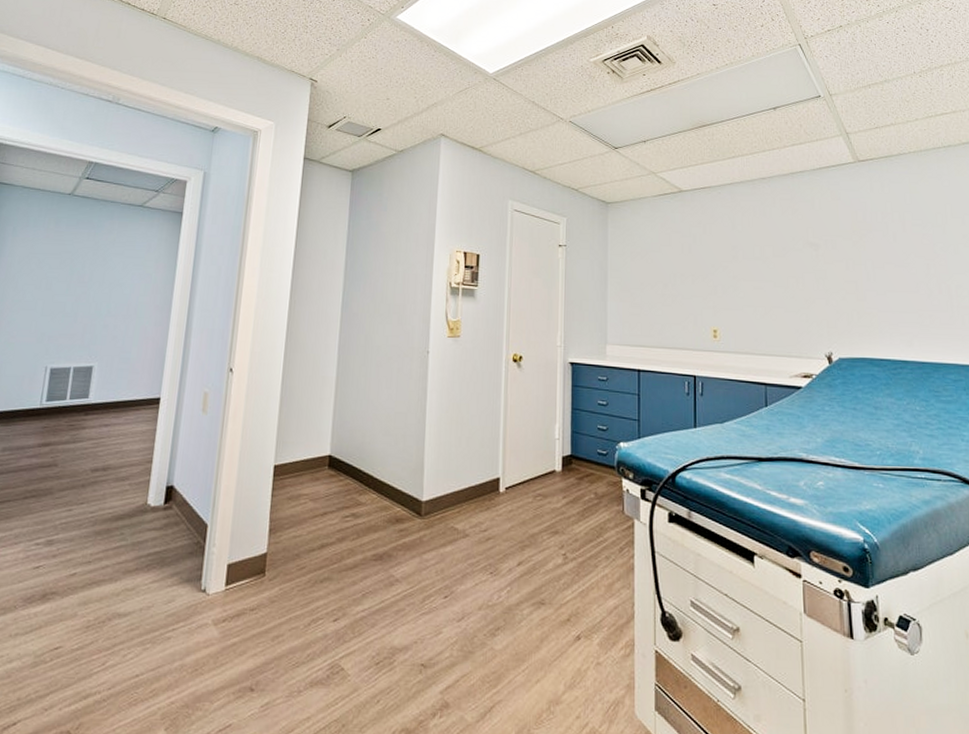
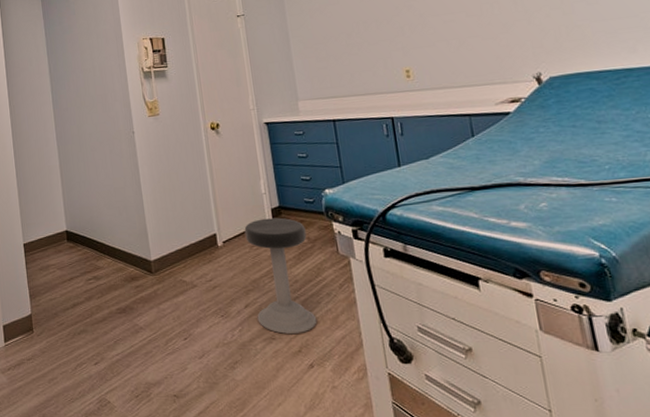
stool: none [529,466,594,601] -> present [244,217,318,335]

